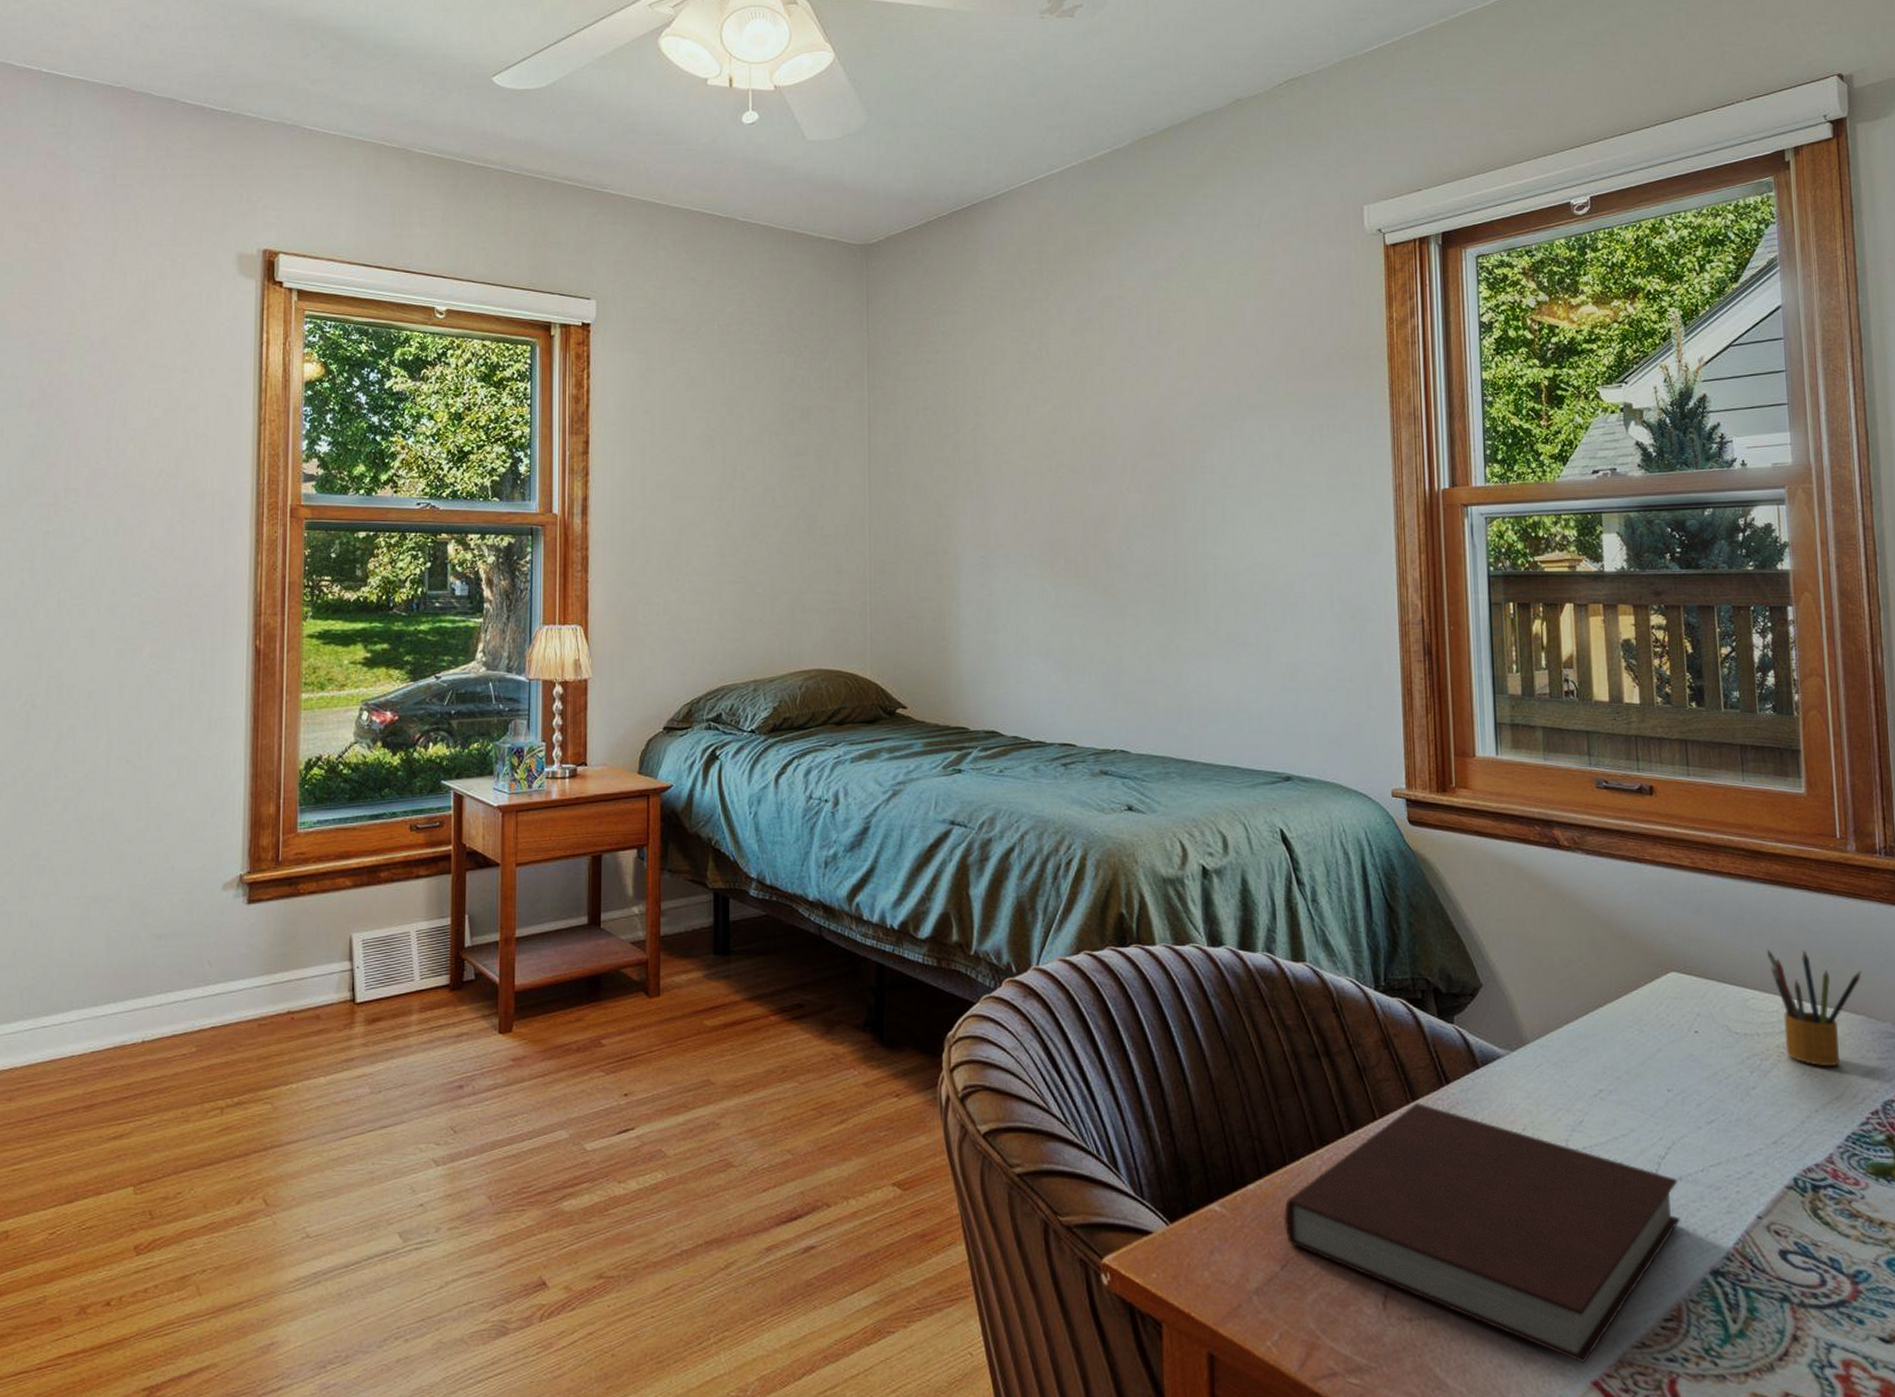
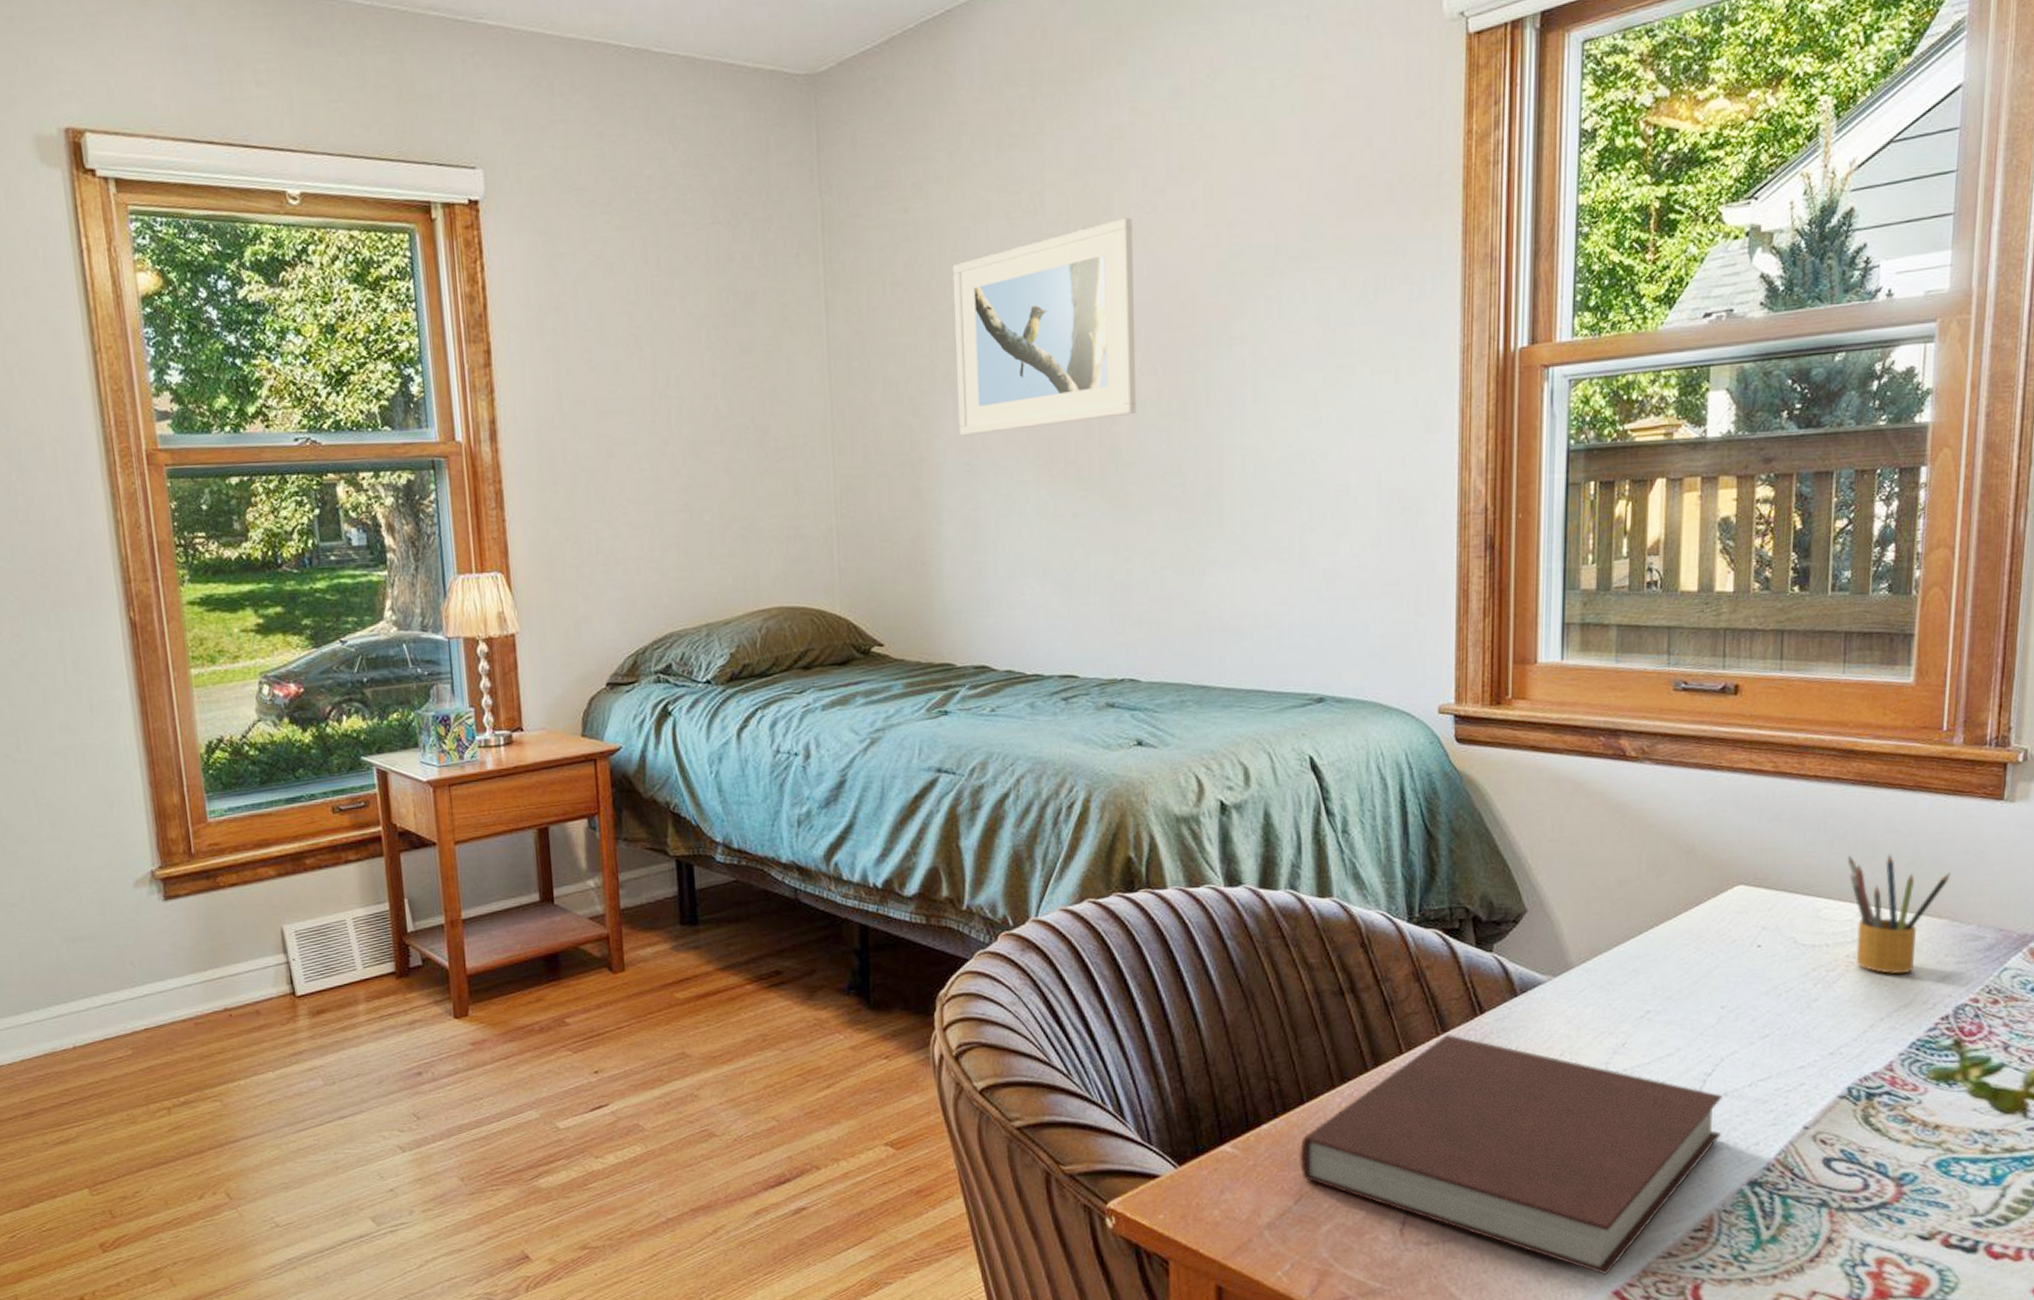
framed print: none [973,367,1125,534] -> present [952,217,1137,436]

